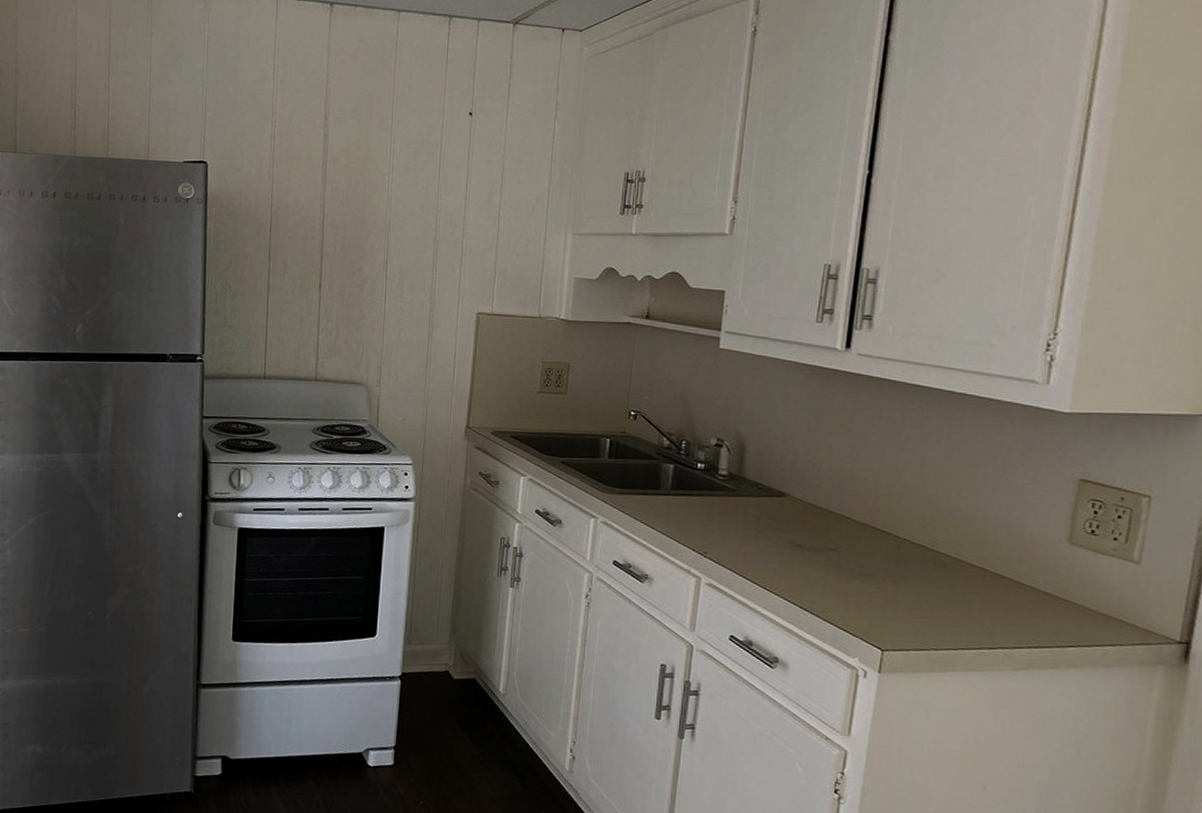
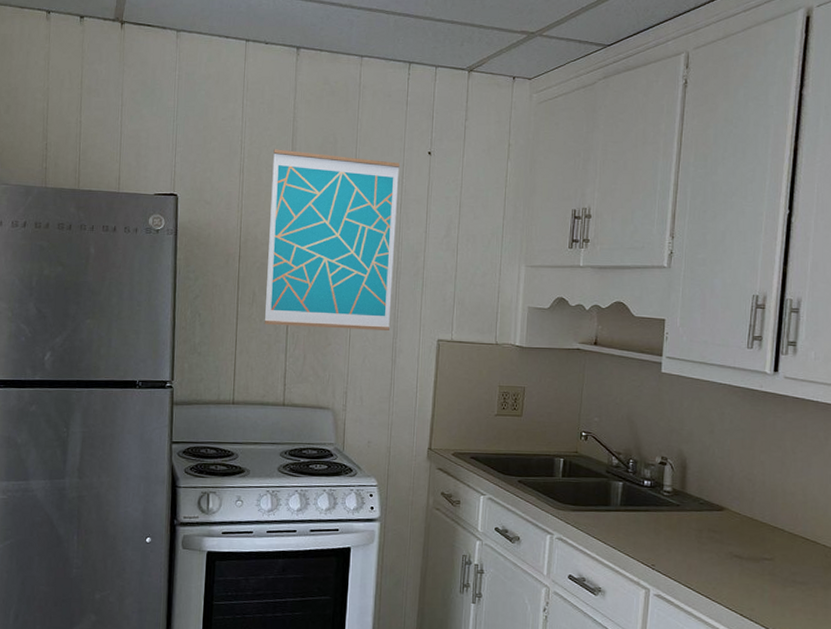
wall art: none [296,112,438,303] -> present [264,149,400,330]

